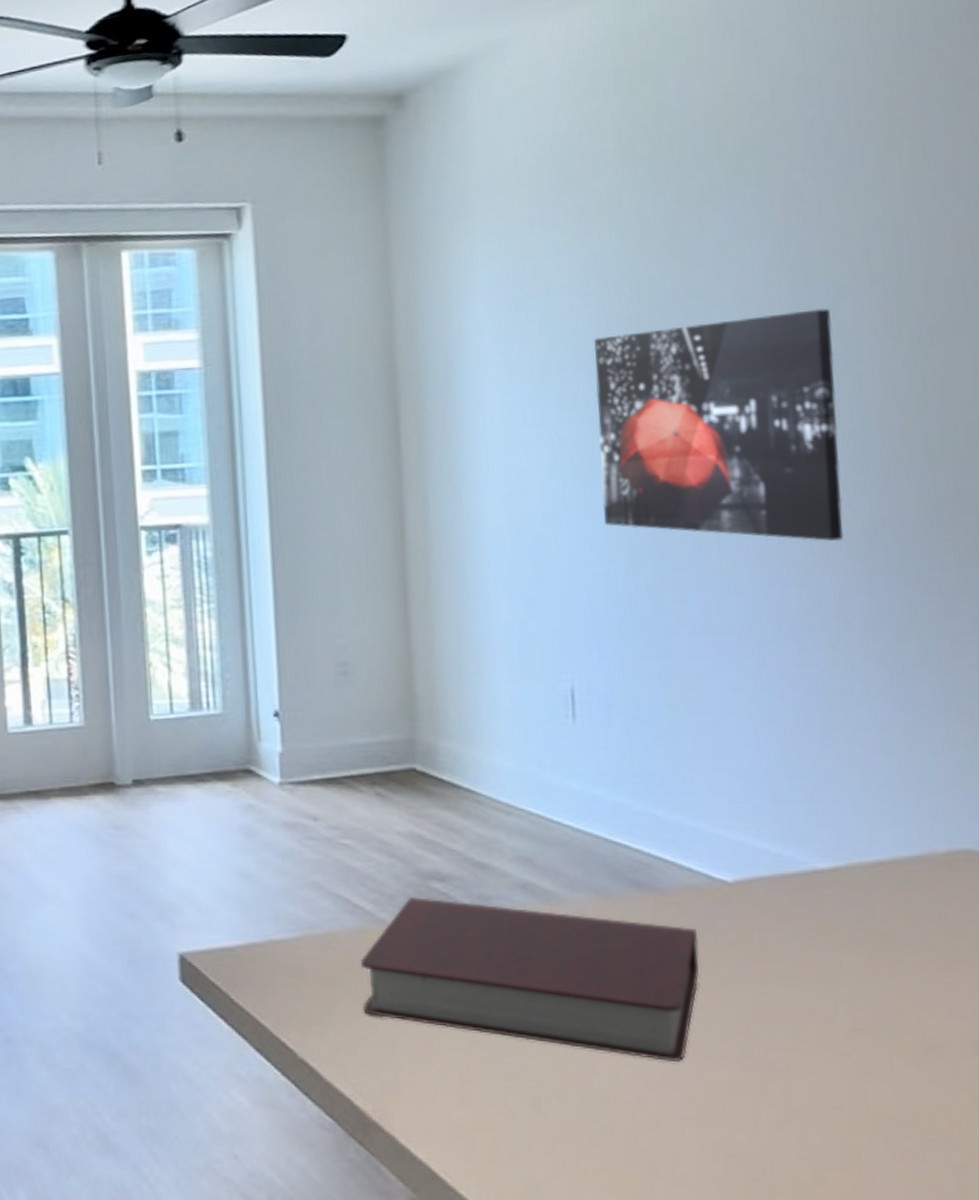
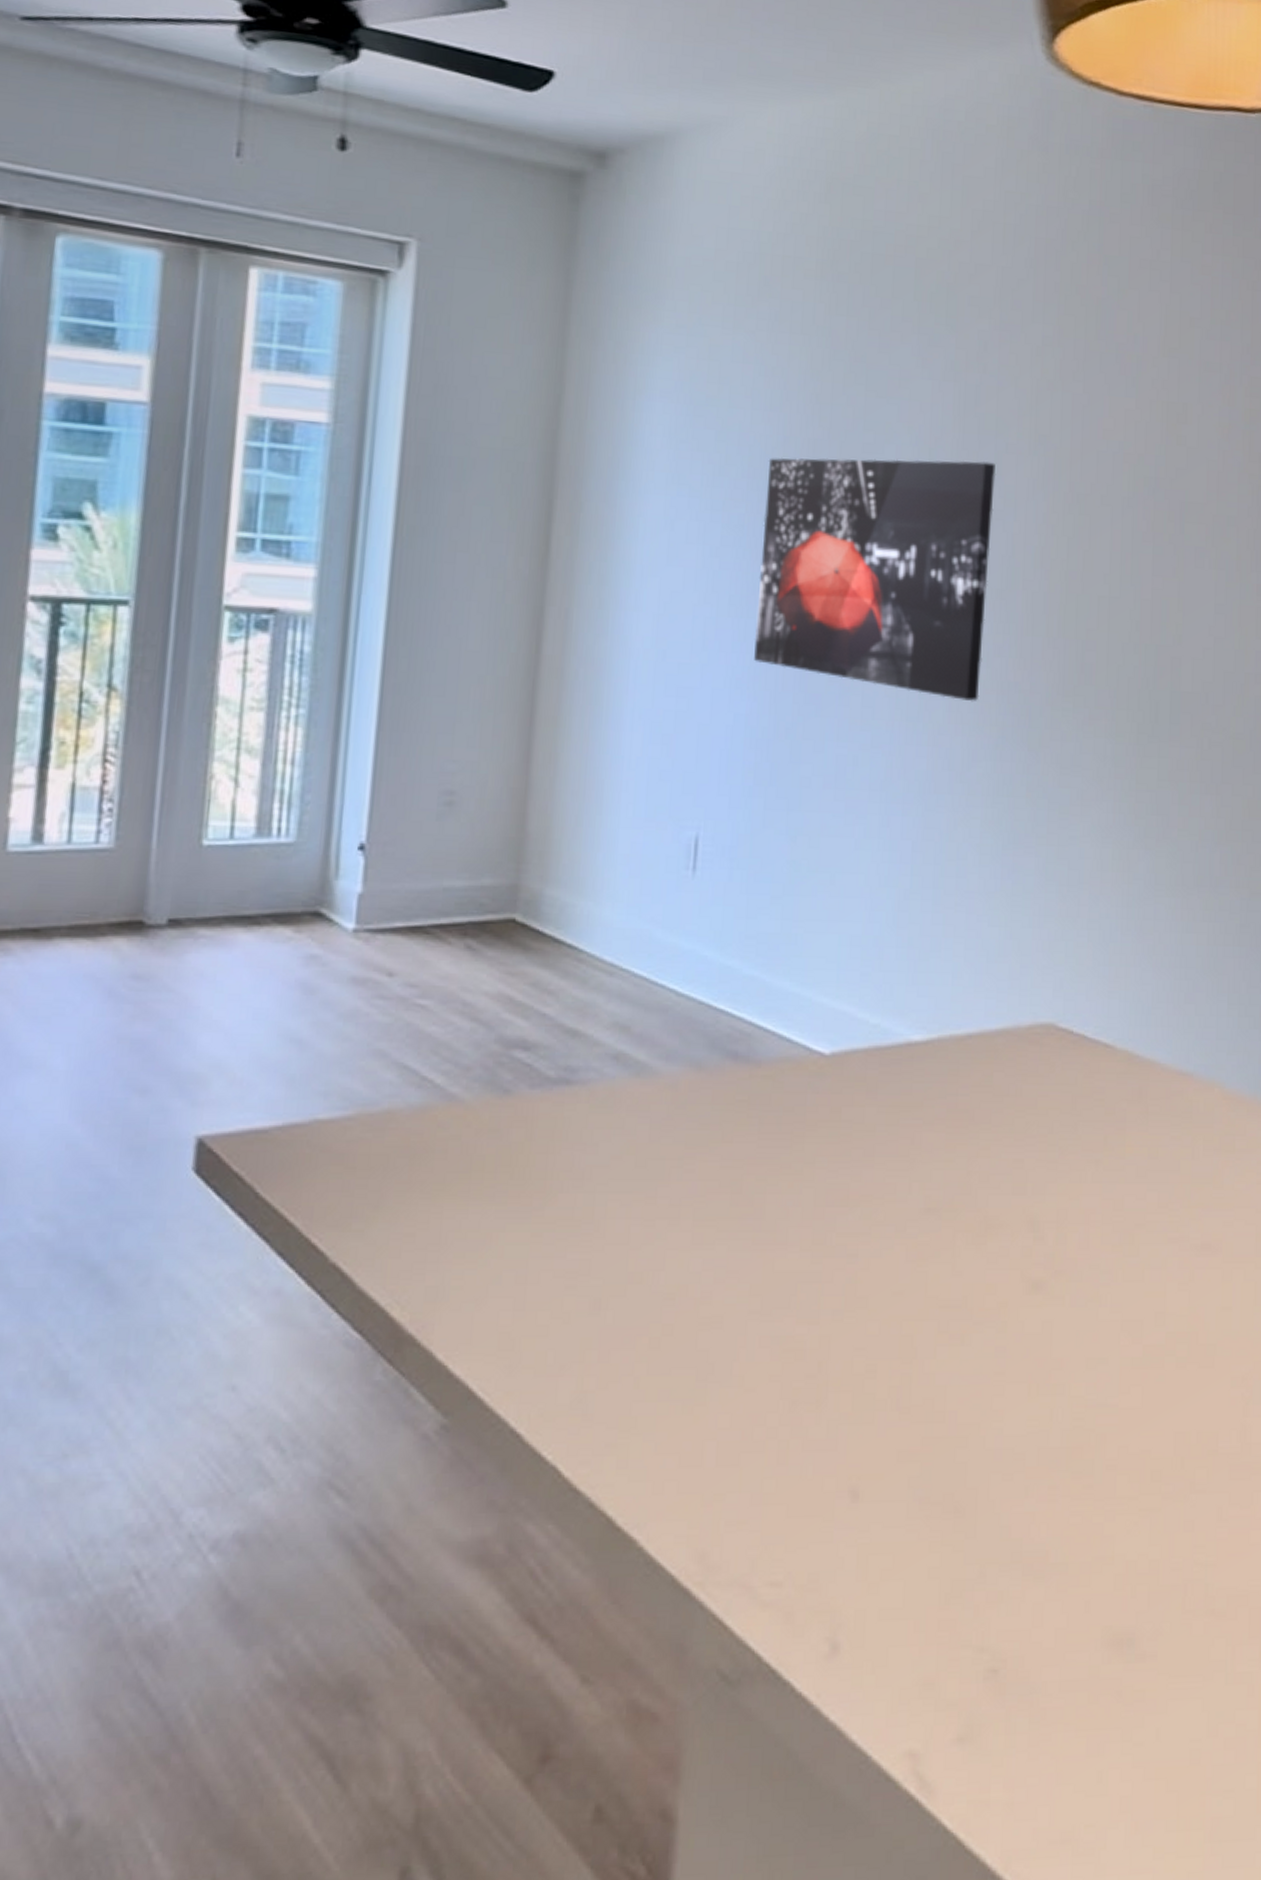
book: present [360,896,700,1062] -> none [415,1067,788,1250]

